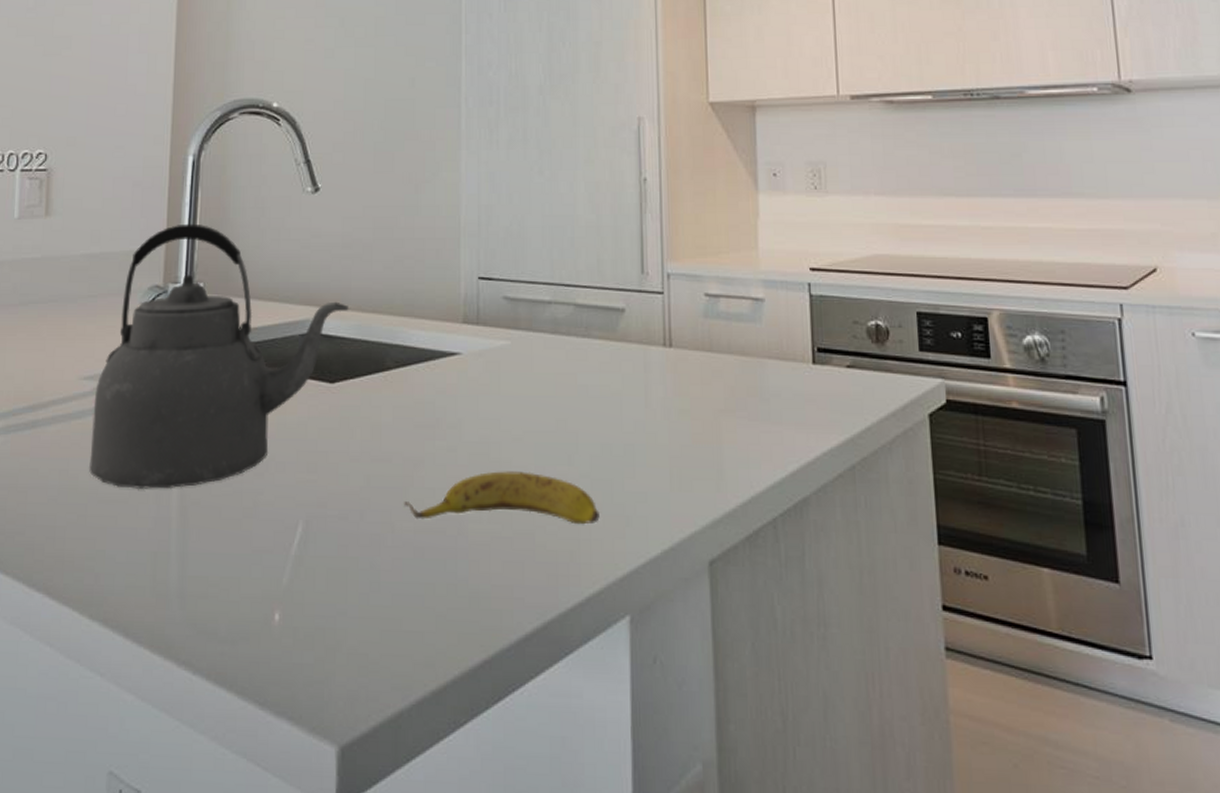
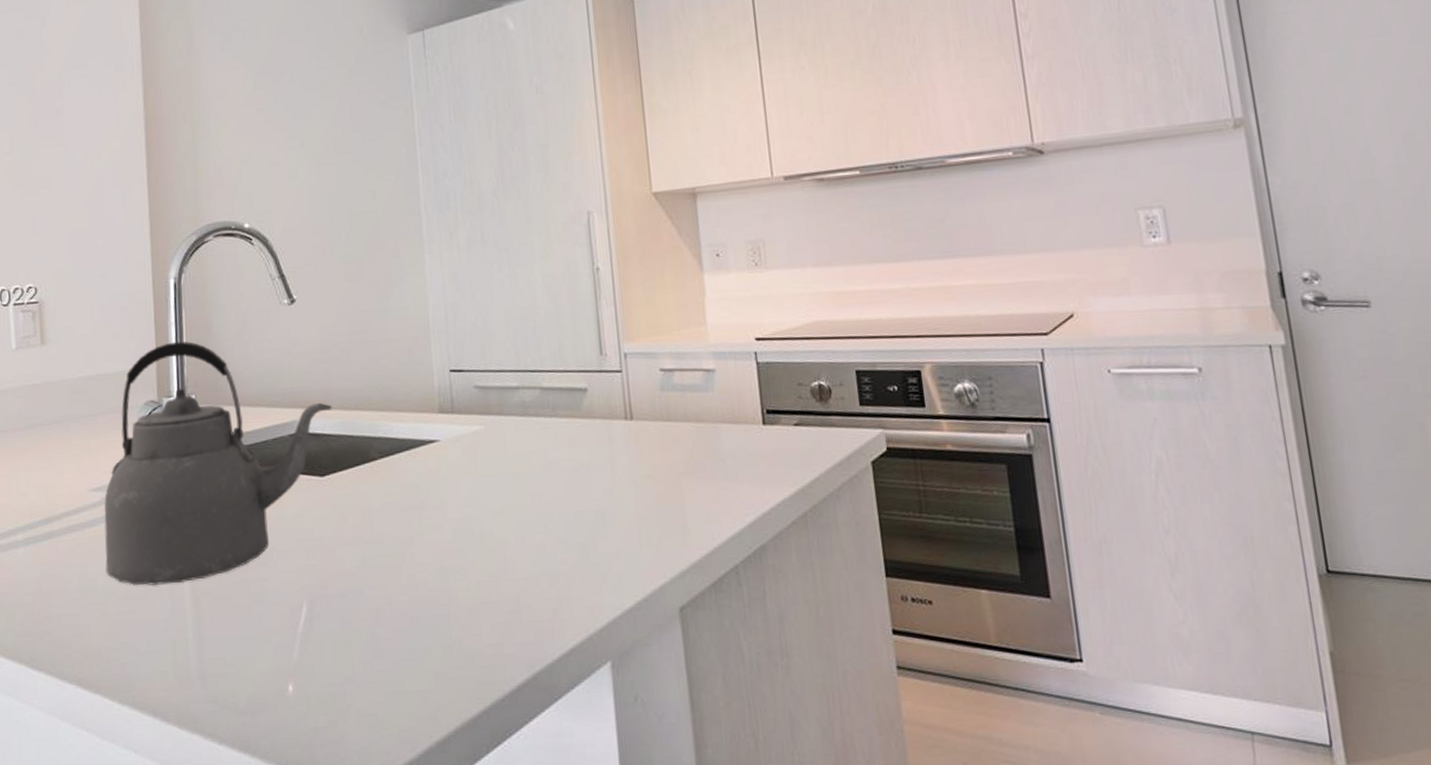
banana: present [404,471,600,525] -> none [398,541,577,592]

